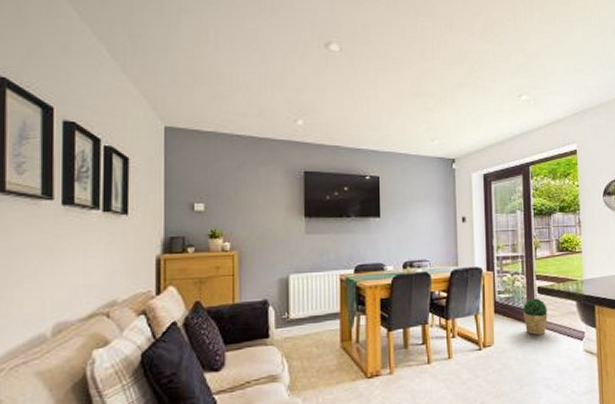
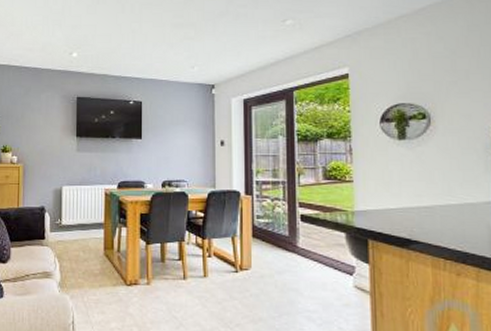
potted plant: present [523,298,548,335] -> none [284,226,312,264]

